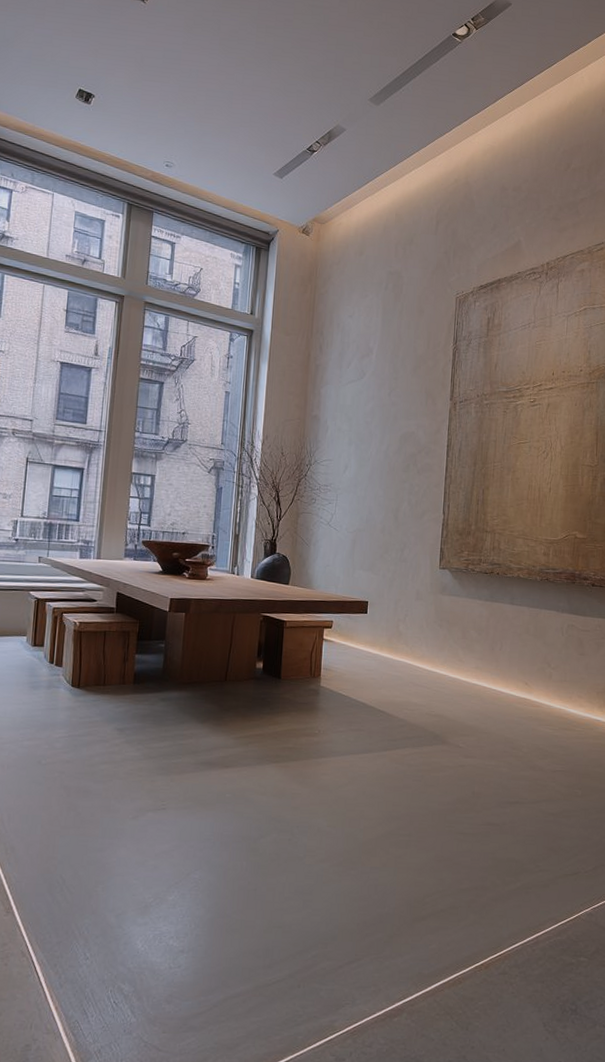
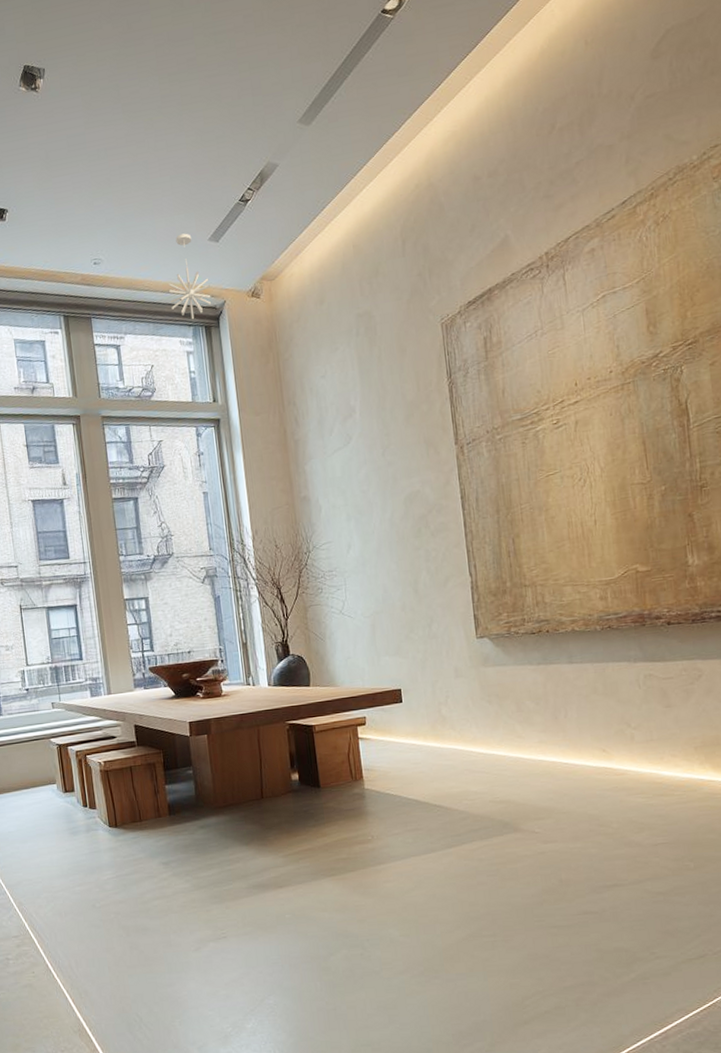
pendant light: none [229,162,268,239] -> present [168,233,212,320]

